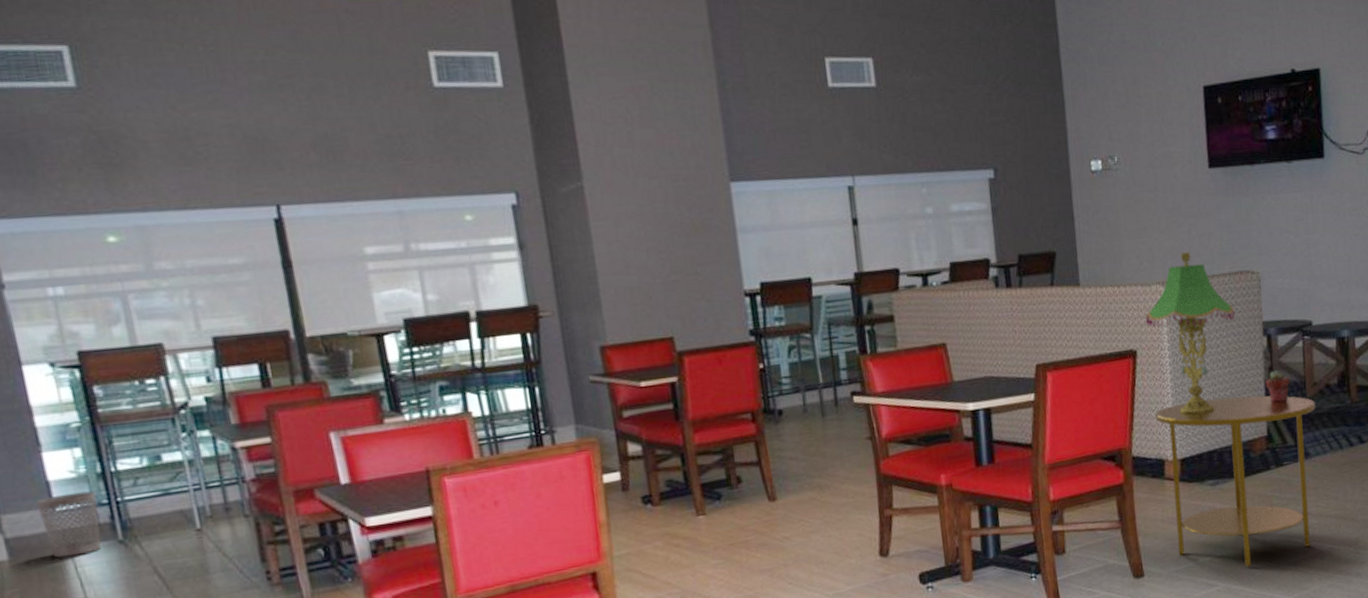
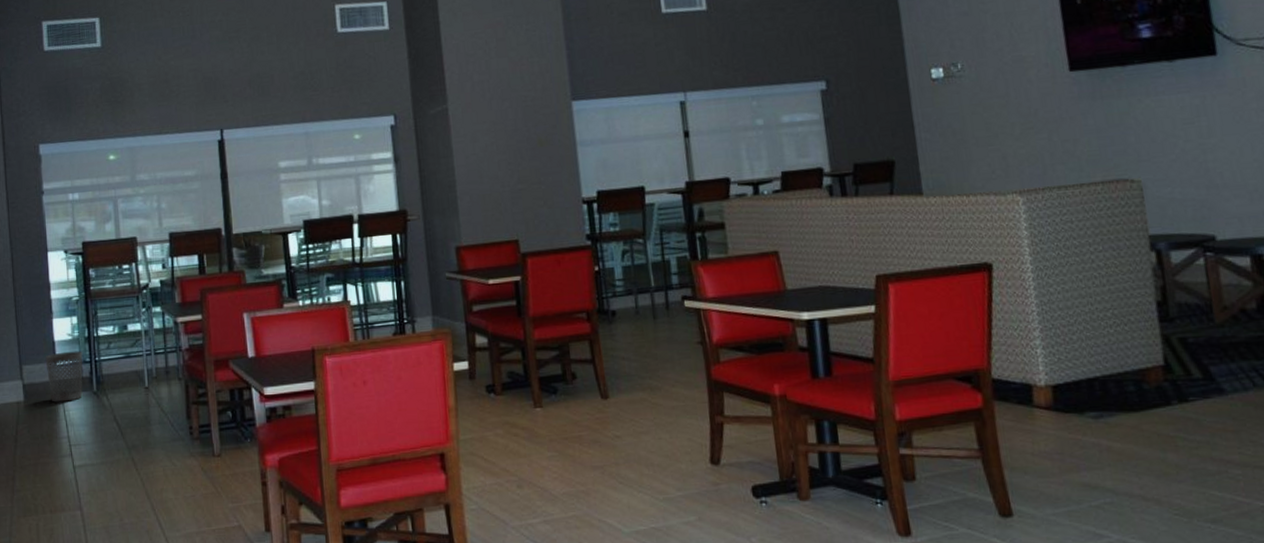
table lamp: present [1145,252,1235,414] -> none [1001,159,1113,336]
side table: present [1155,395,1315,568] -> none [1018,318,1235,519]
potted succulent: present [1265,369,1291,403] -> none [1156,289,1192,328]

